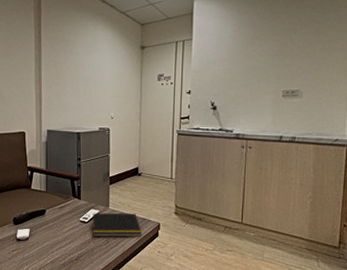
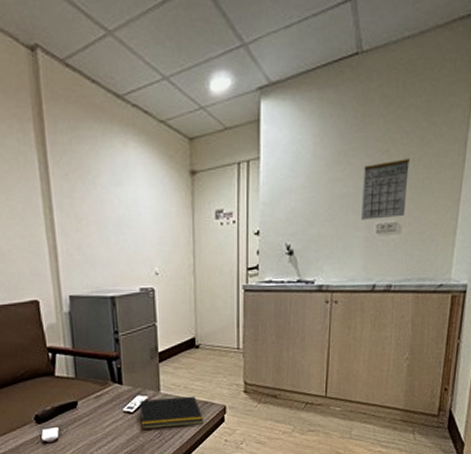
calendar: none [270,43,308,87] -> present [361,159,410,220]

